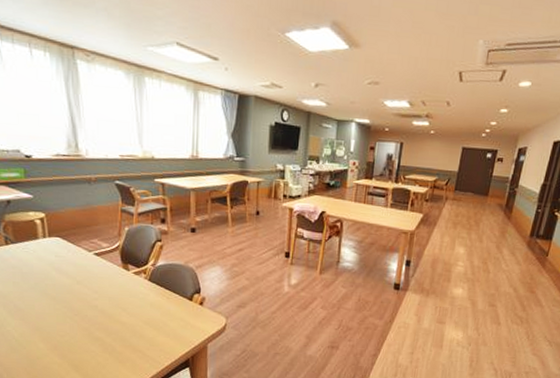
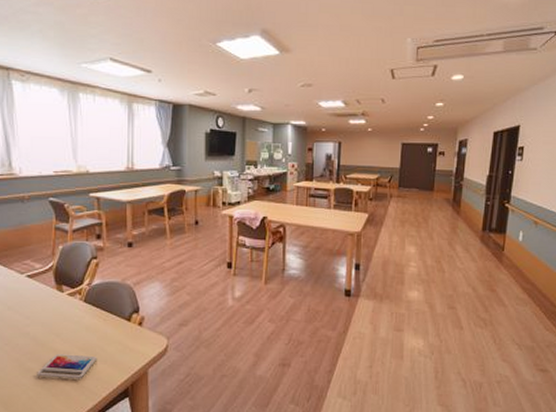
smartphone: none [105,326,161,349] -> present [37,354,98,379]

